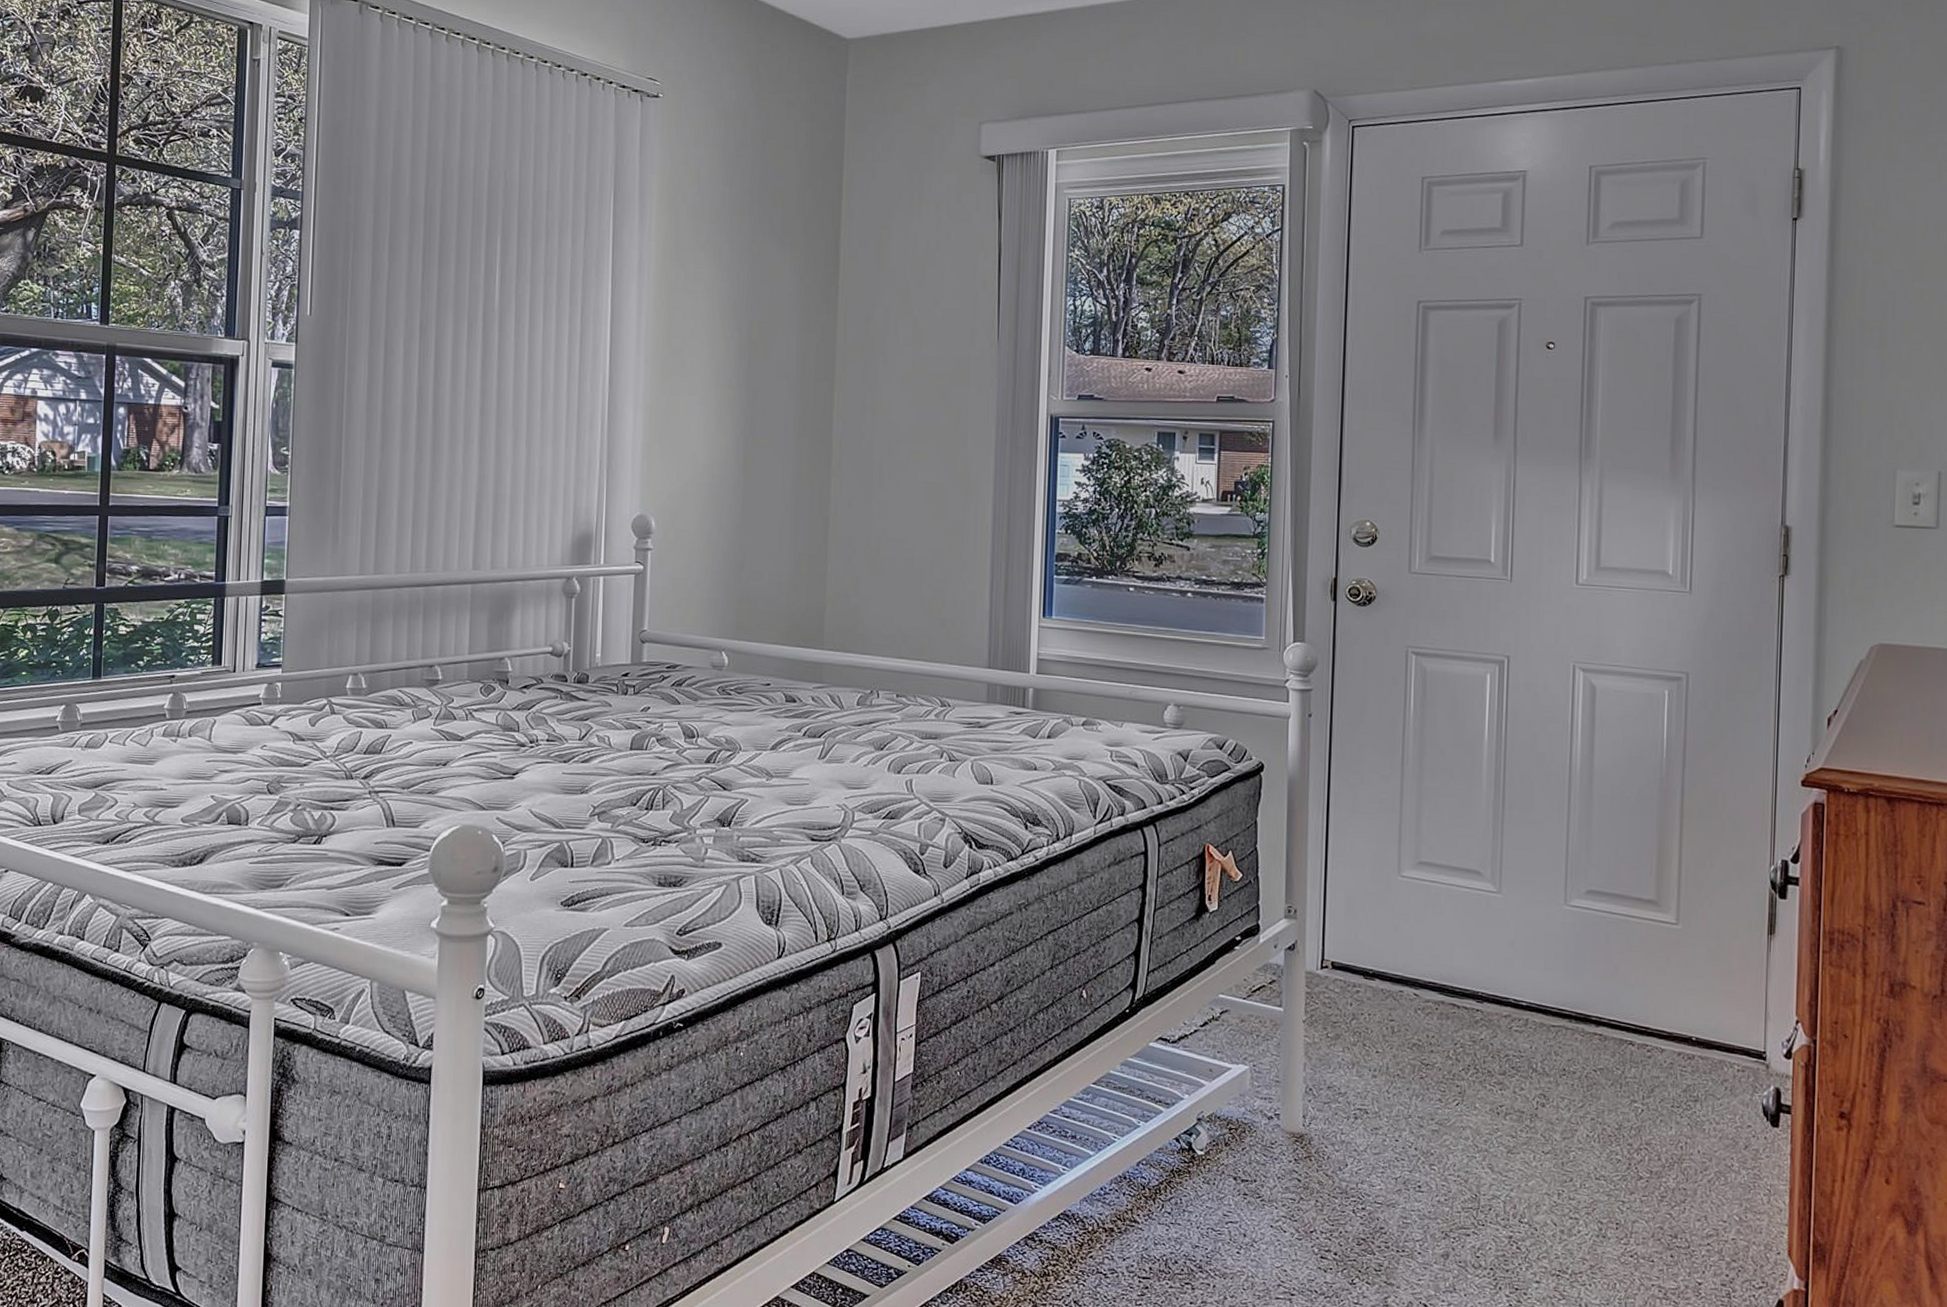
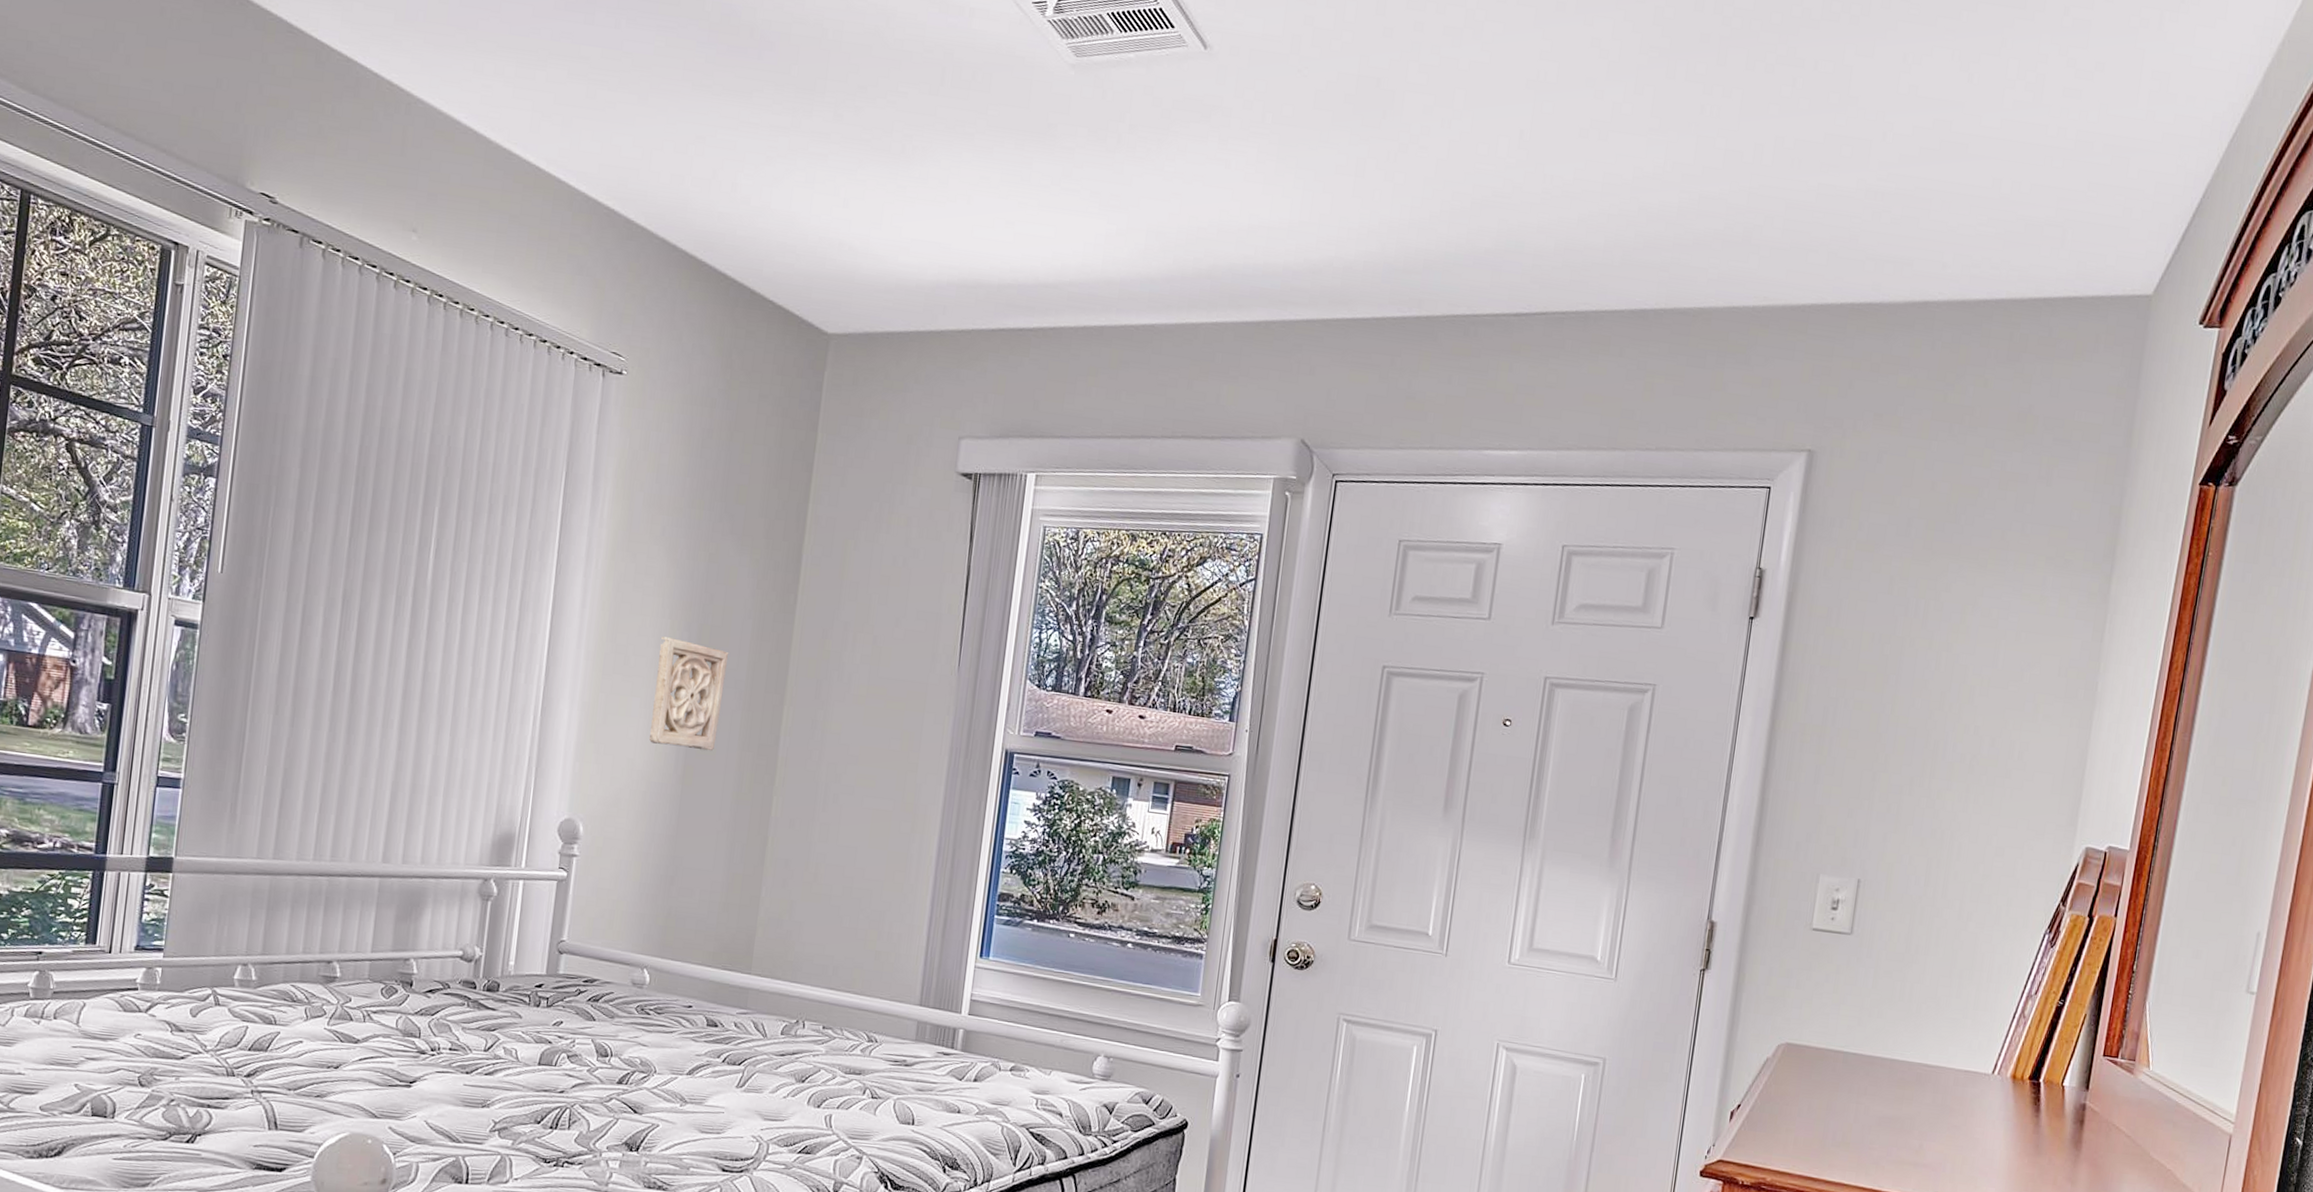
wall ornament: none [710,337,779,441] -> present [649,636,729,752]

